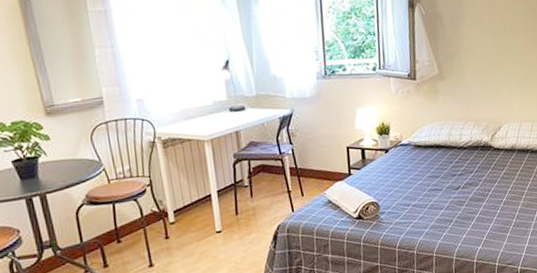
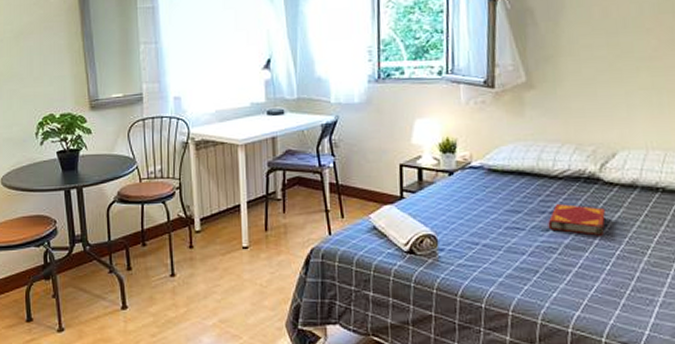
hardback book: none [457,167,496,189] -> present [548,204,606,236]

